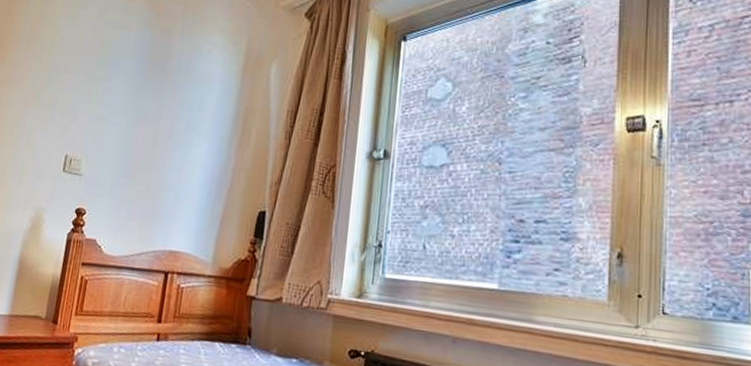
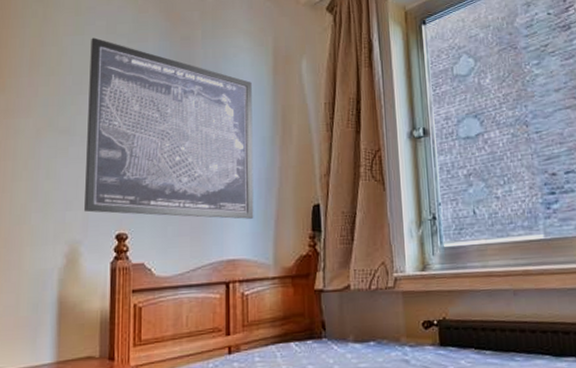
wall art: none [53,21,220,215] -> present [84,37,254,219]

